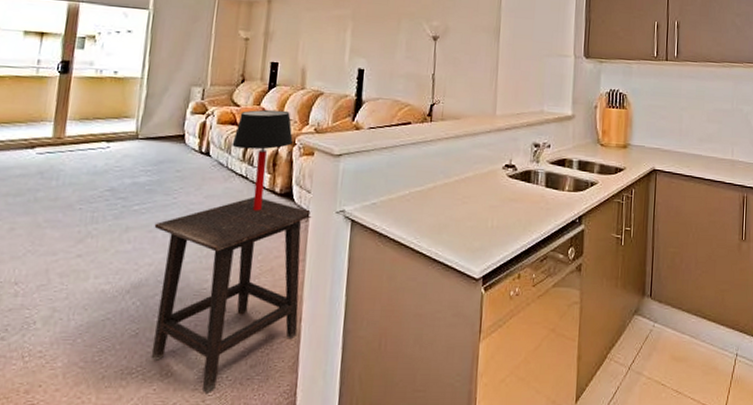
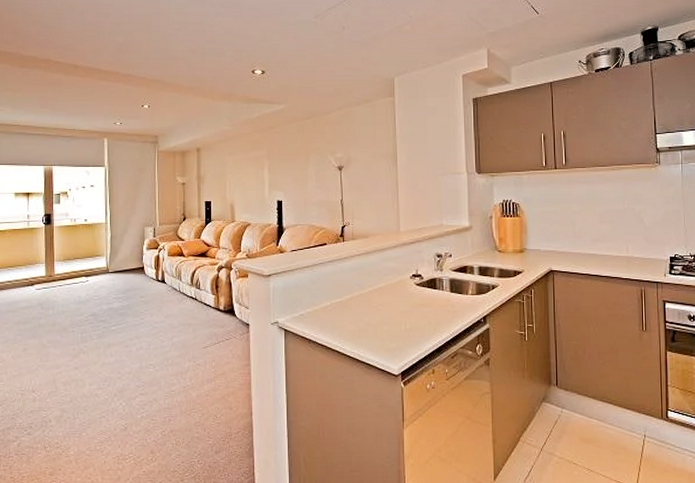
side table: present [150,196,312,395] -> none [129,314,251,475]
table lamp: present [232,109,293,211] -> none [181,241,229,326]

